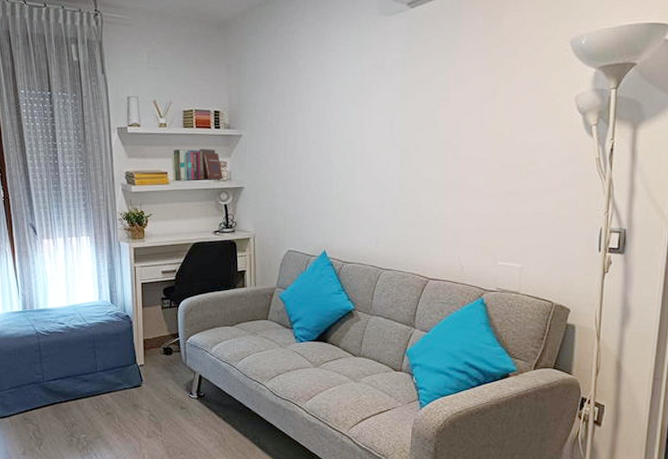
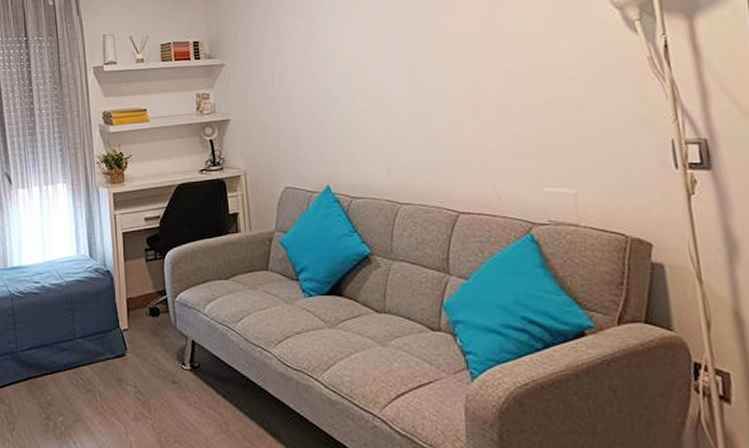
books: present [172,148,223,182] -> none [150,81,207,119]

